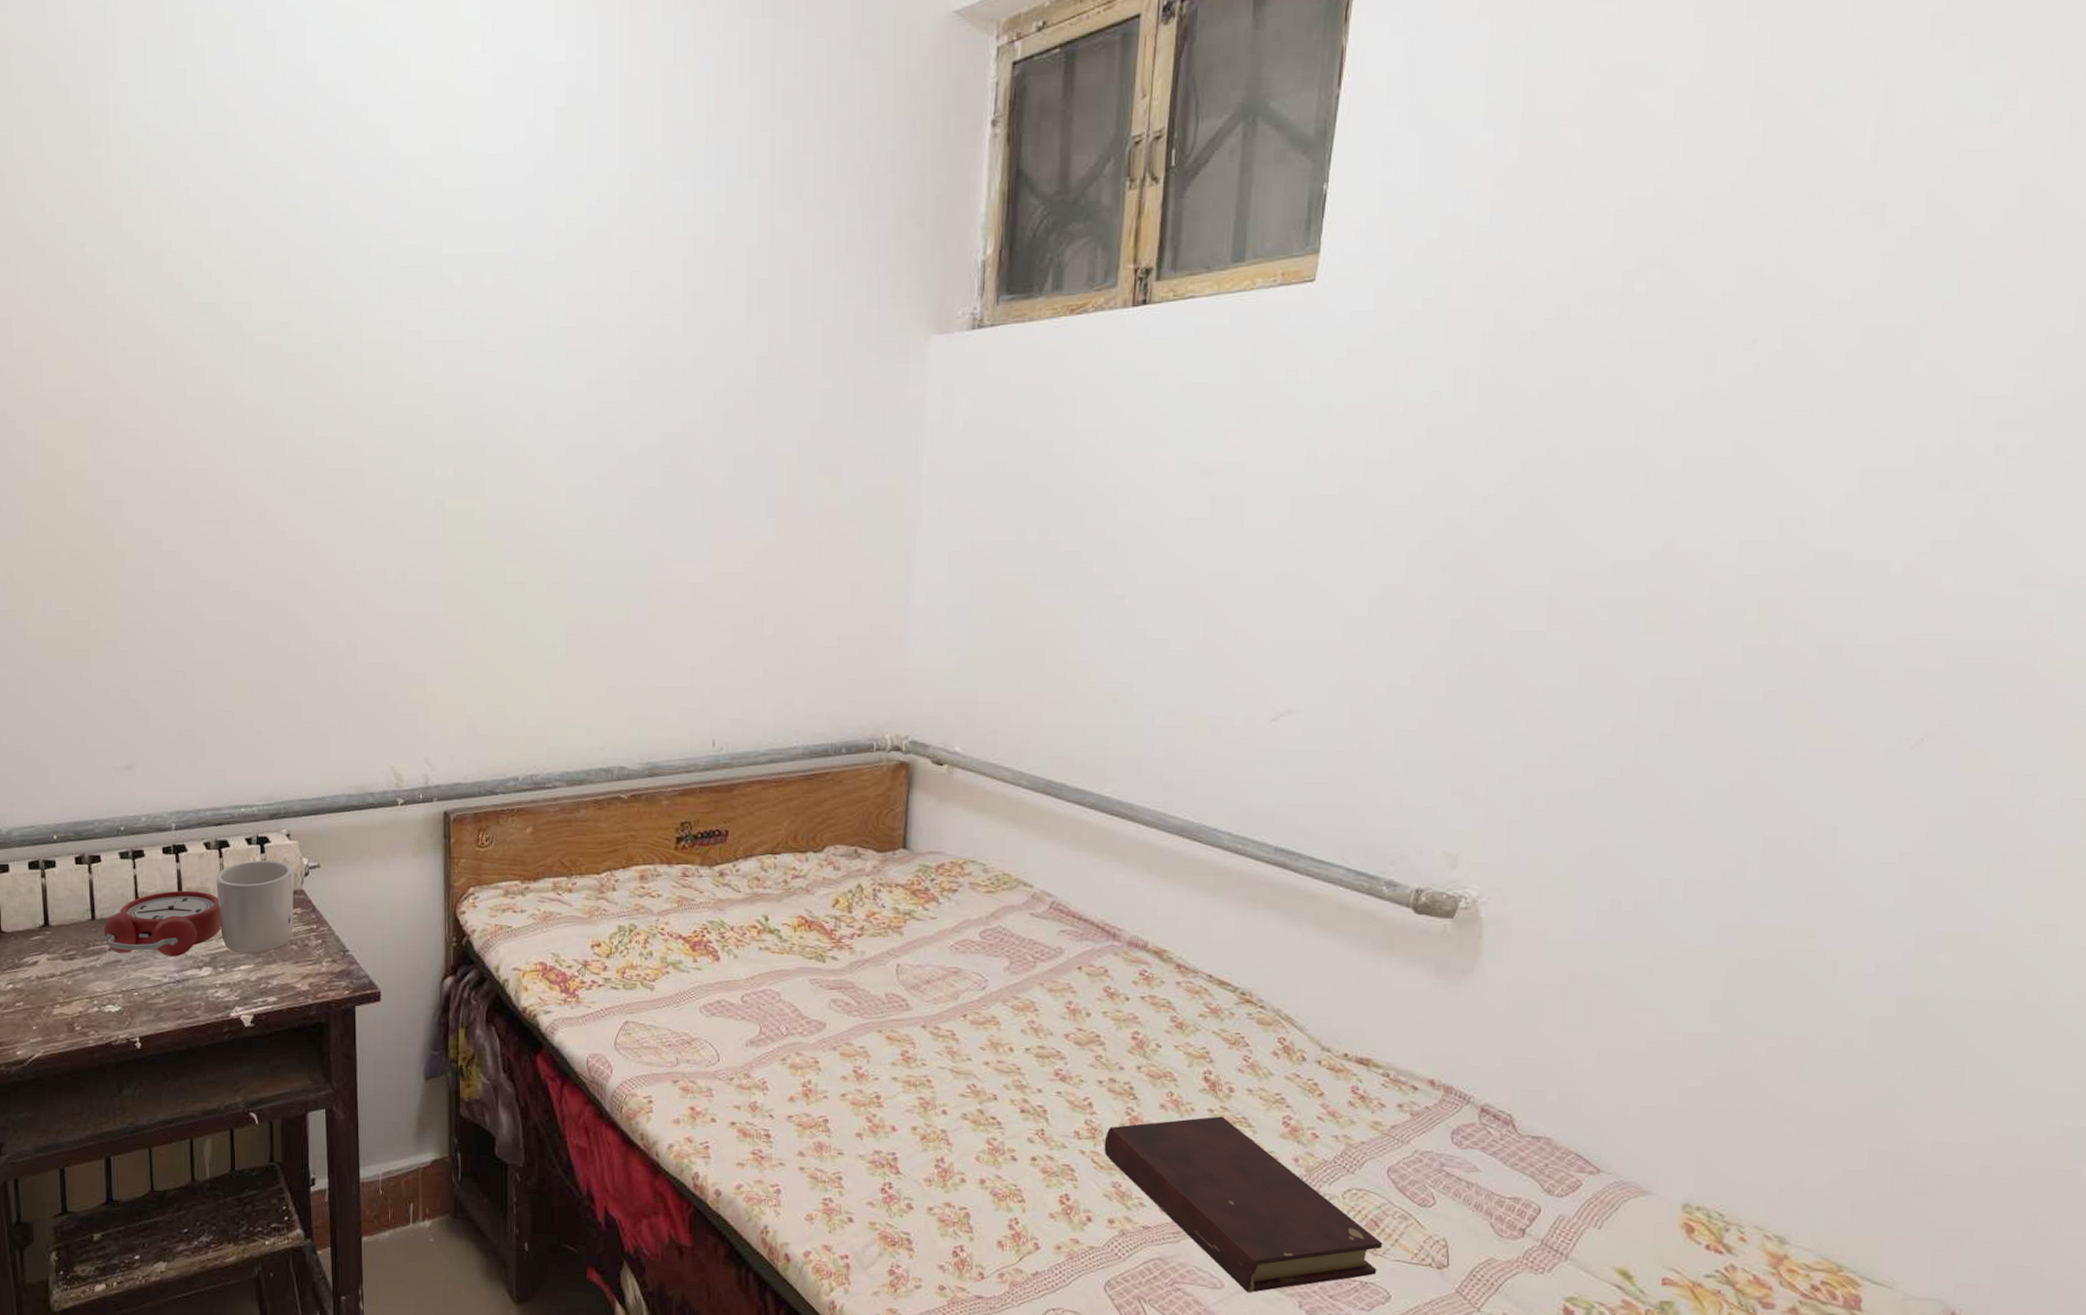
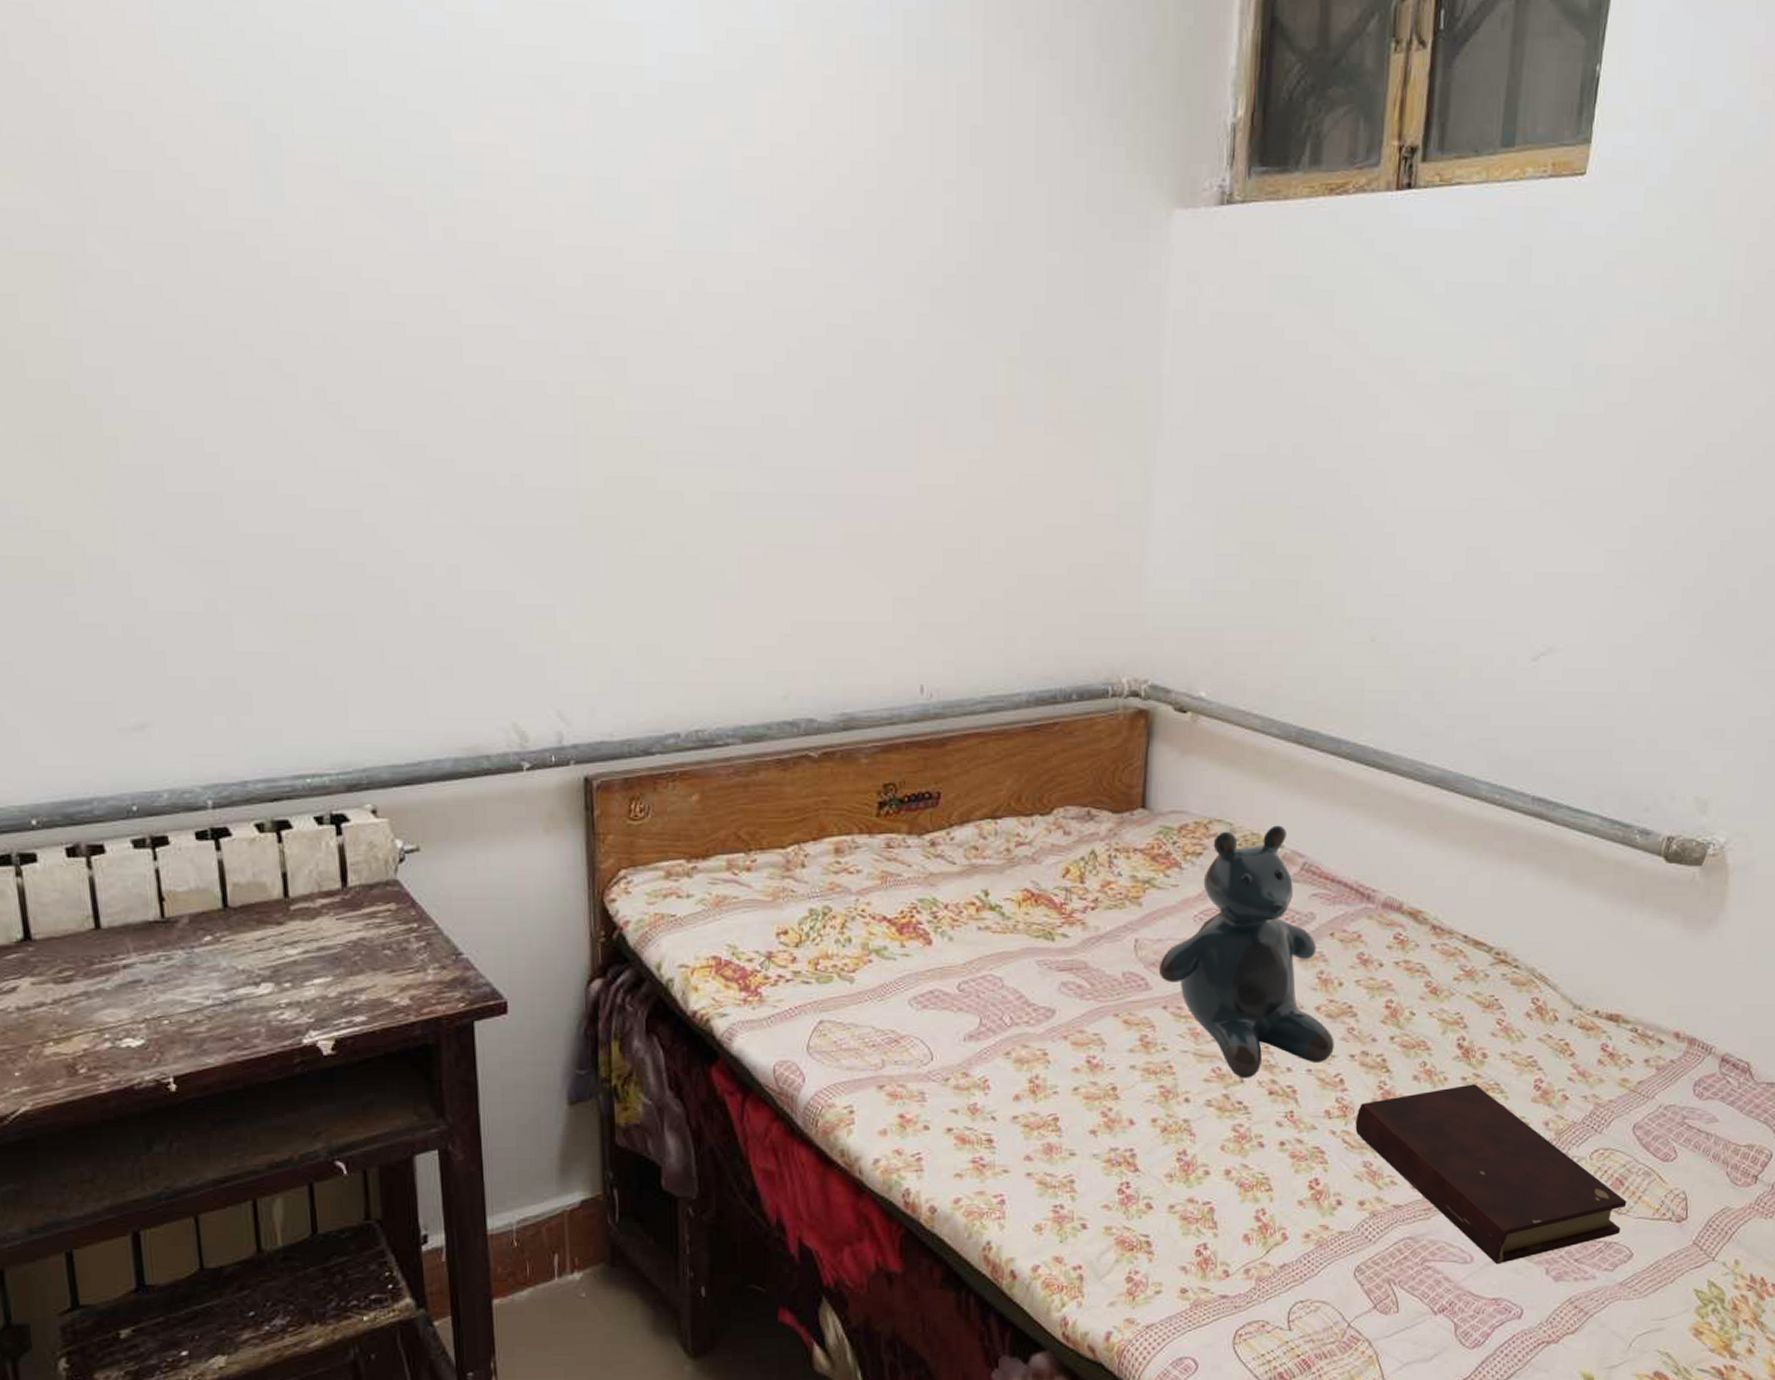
alarm clock: present [100,890,222,957] -> none [109,886,285,972]
mug: present [215,860,294,954] -> none [274,845,387,963]
stuffed animal: none [918,867,1083,1096] -> present [1158,825,1334,1078]

